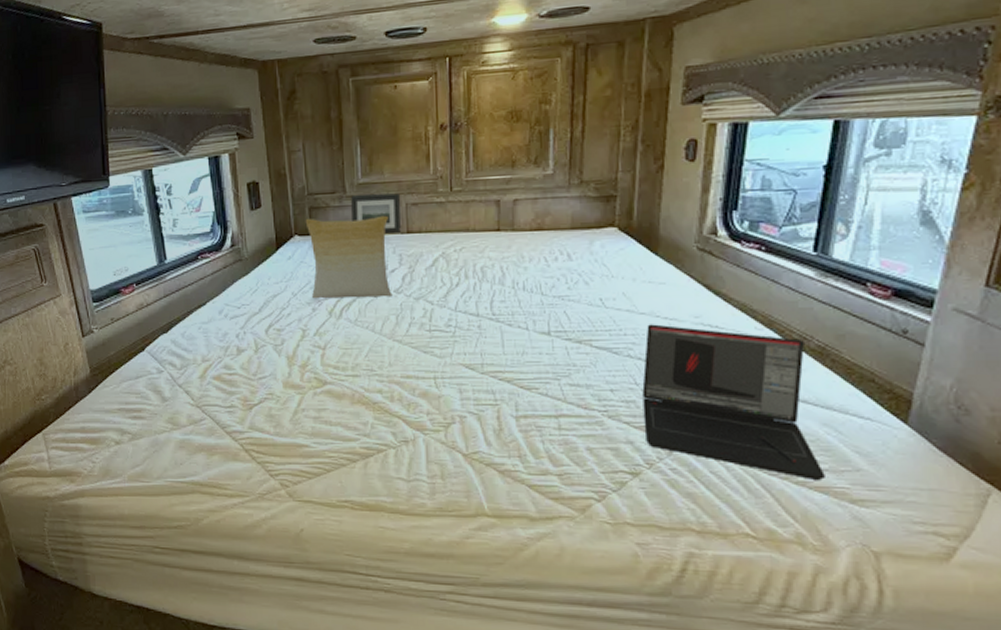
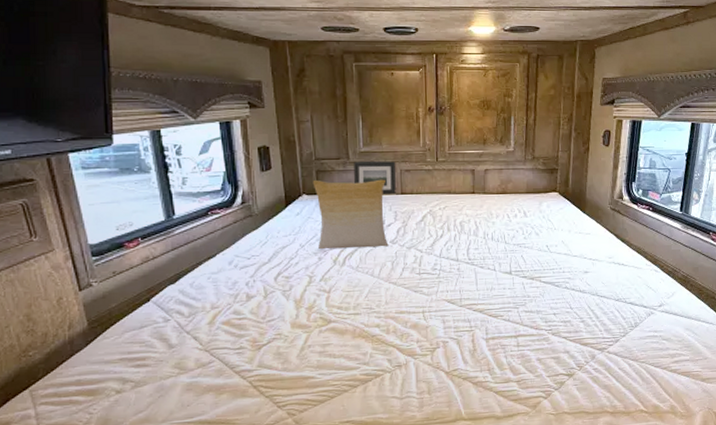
laptop: present [642,324,825,480] -> none [575,263,687,368]

